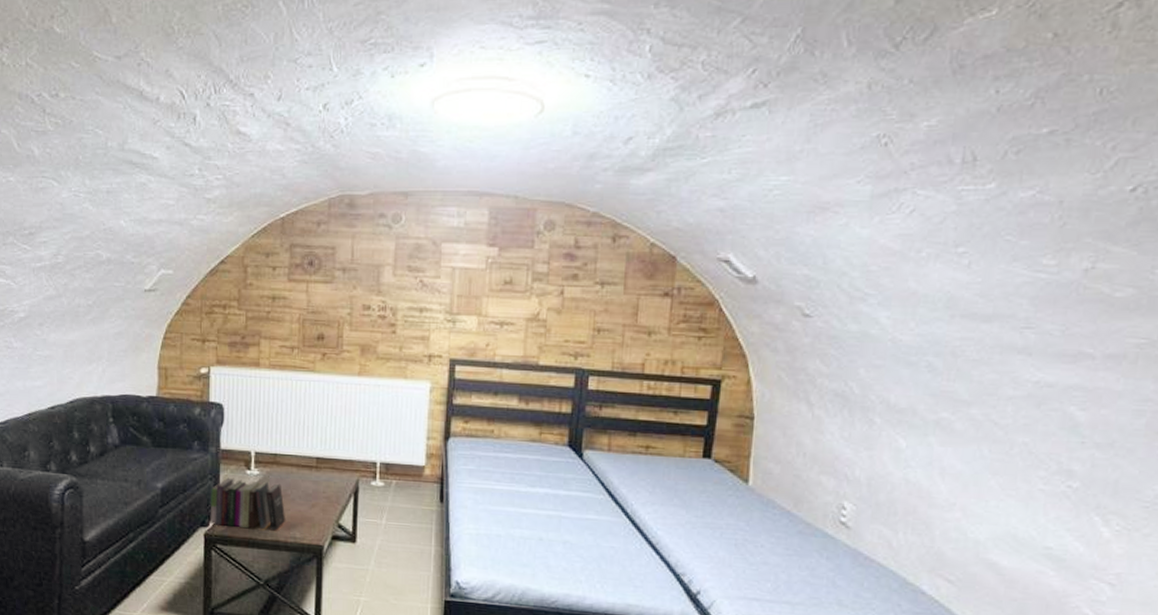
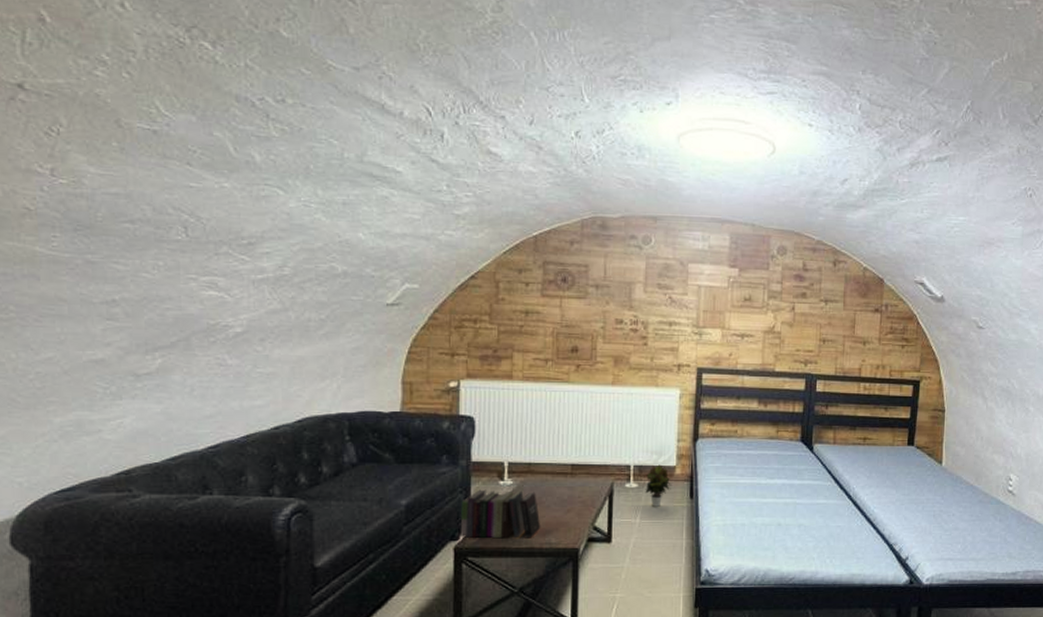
potted plant: none [391,463,420,509] -> present [645,464,671,507]

